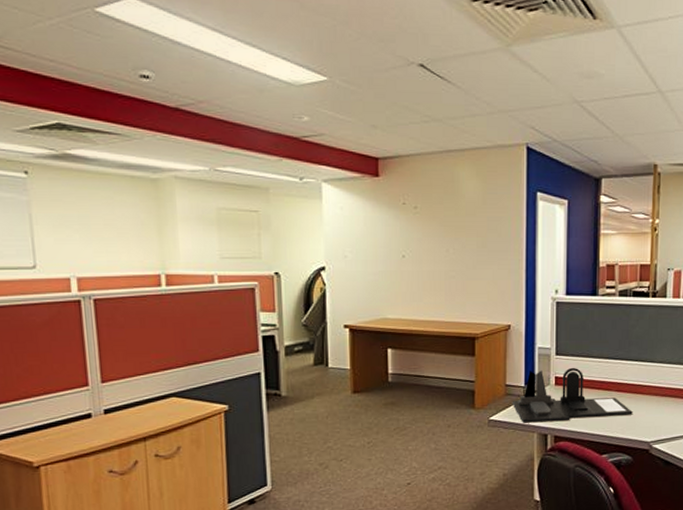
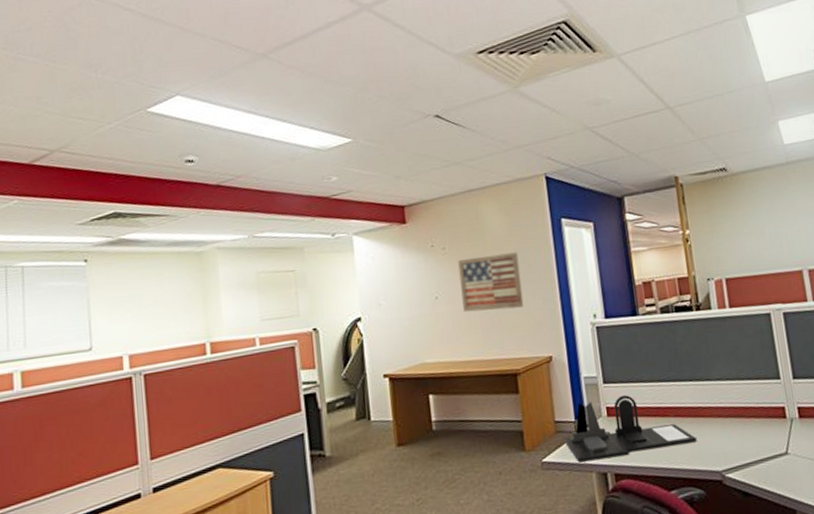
wall art: none [429,220,490,275] -> present [458,252,524,313]

